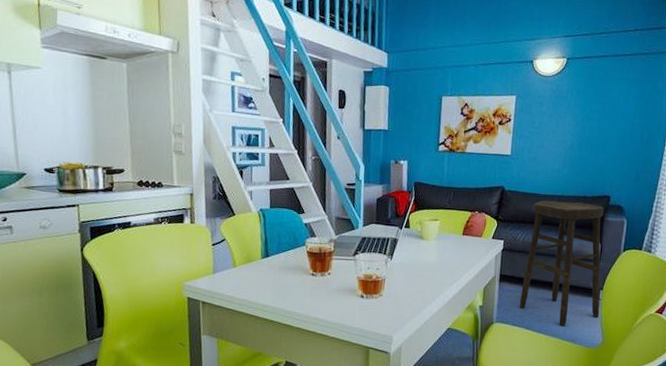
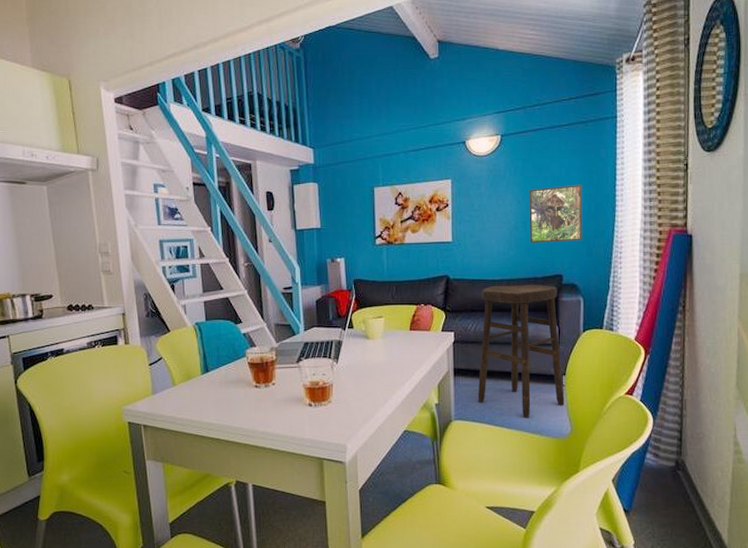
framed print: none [583,112,638,166] -> present [528,184,583,243]

